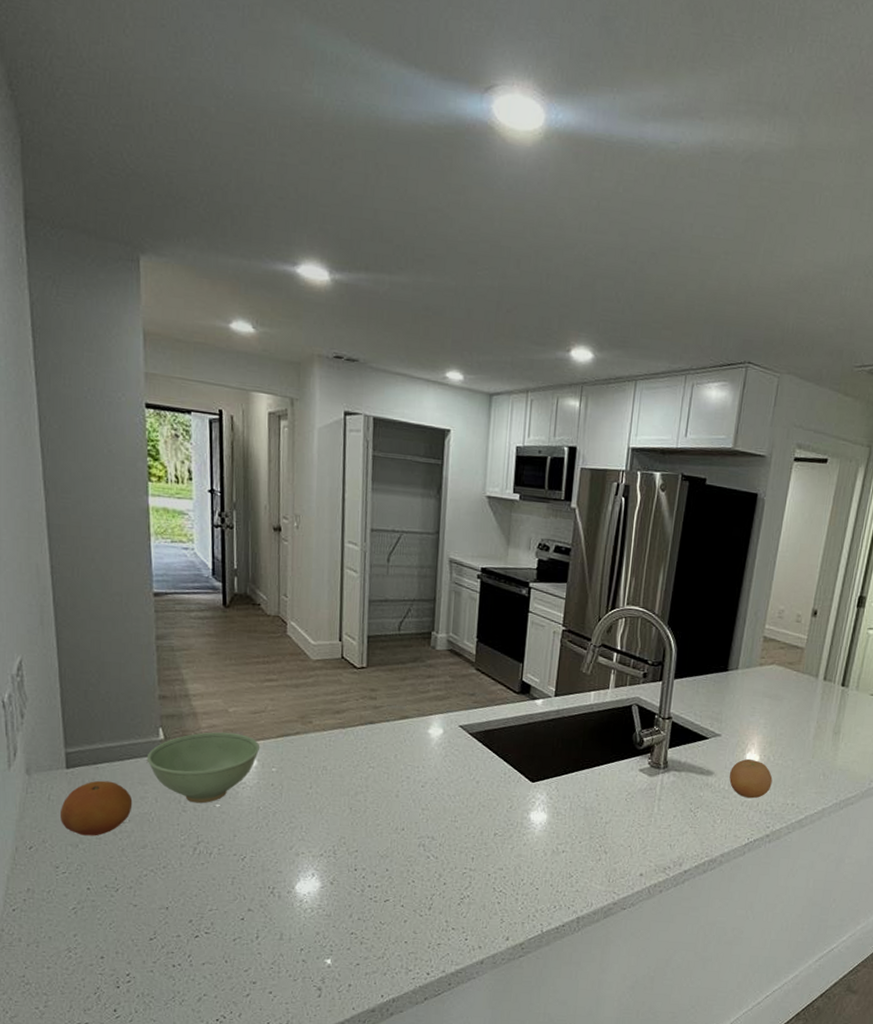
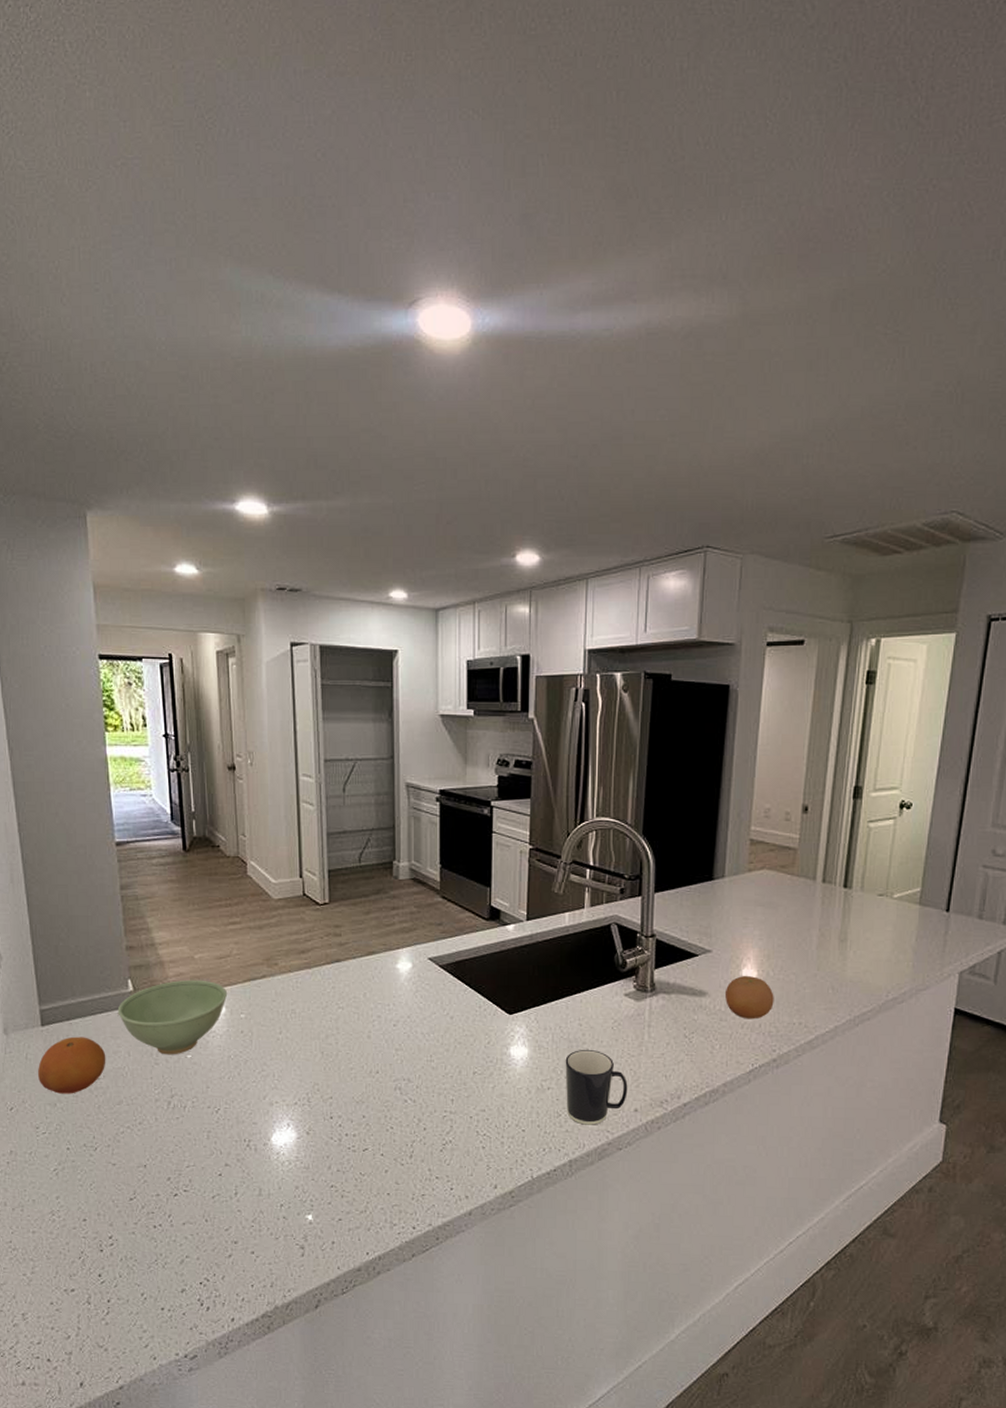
mug: none [578,817,636,887] -> present [565,1049,628,1125]

